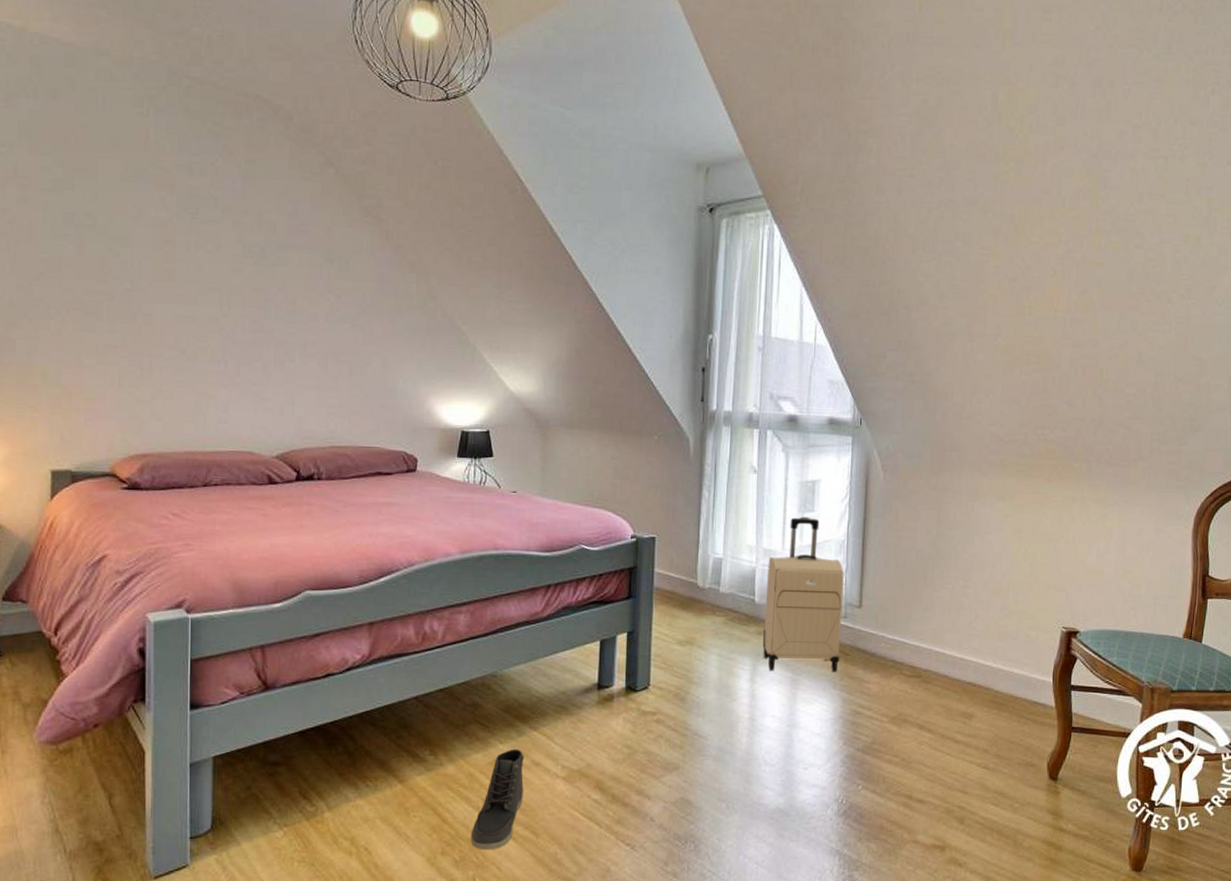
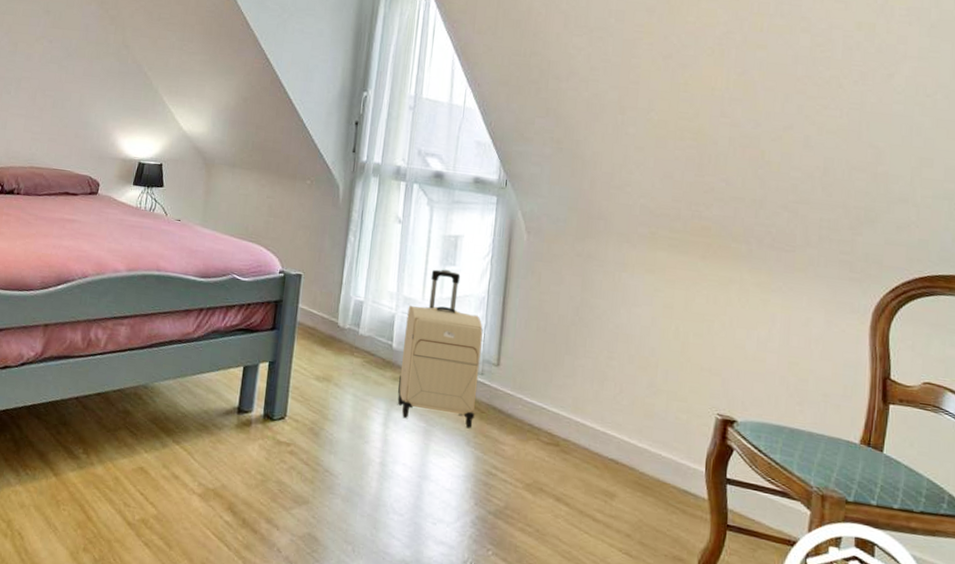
sneaker: present [470,749,524,850] -> none [110,459,166,555]

